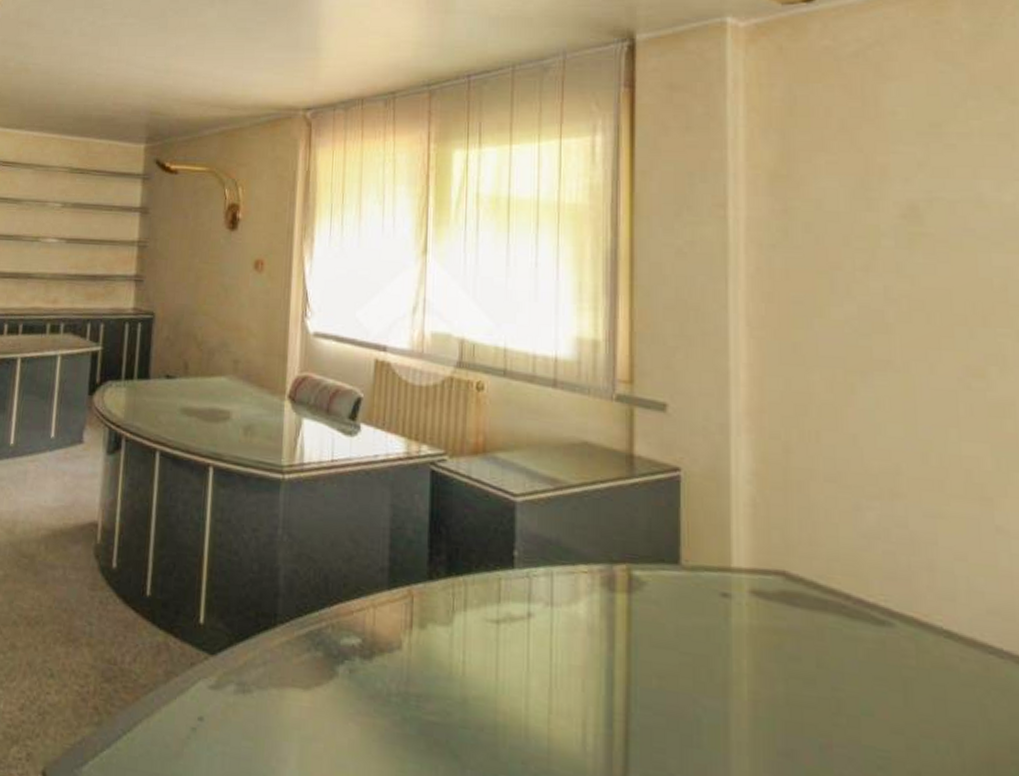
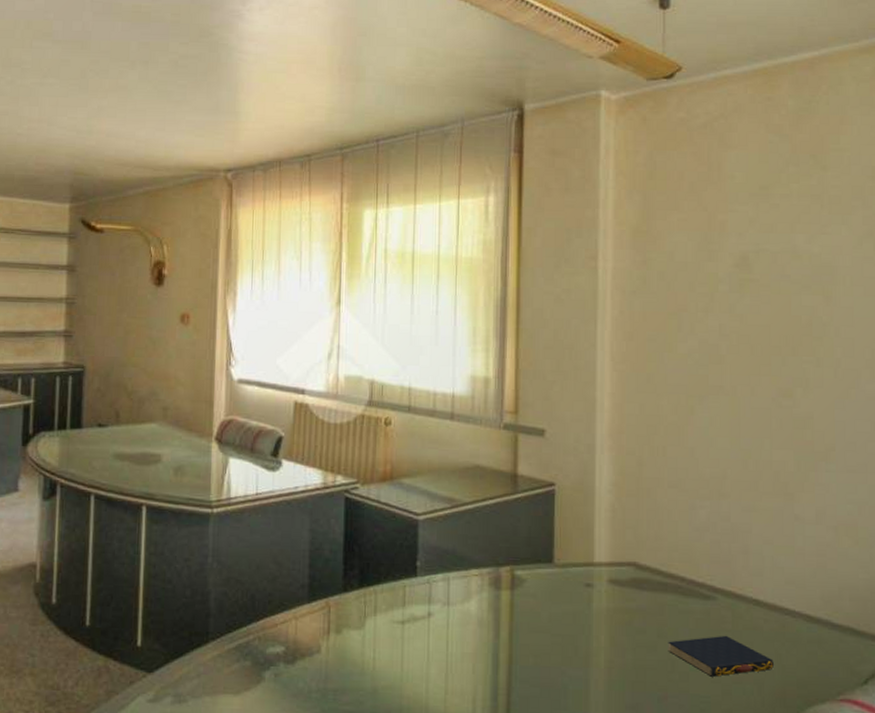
book: none [830,673,978,727] -> present [668,635,775,677]

